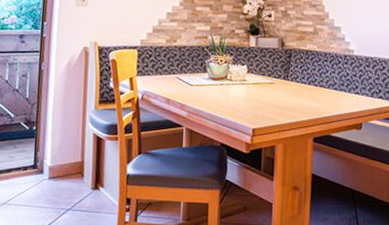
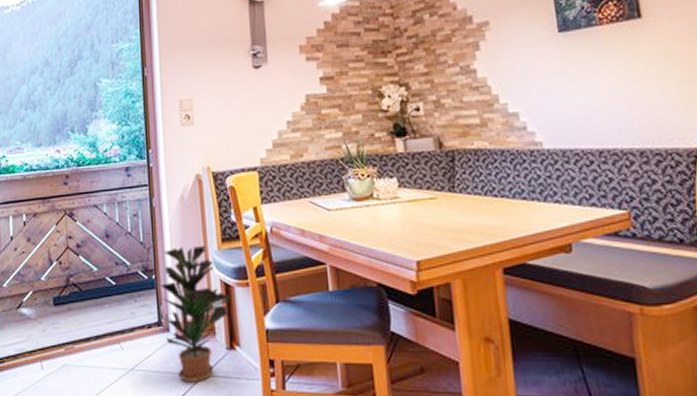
potted plant: none [36,104,101,215] -> present [160,245,231,382]

